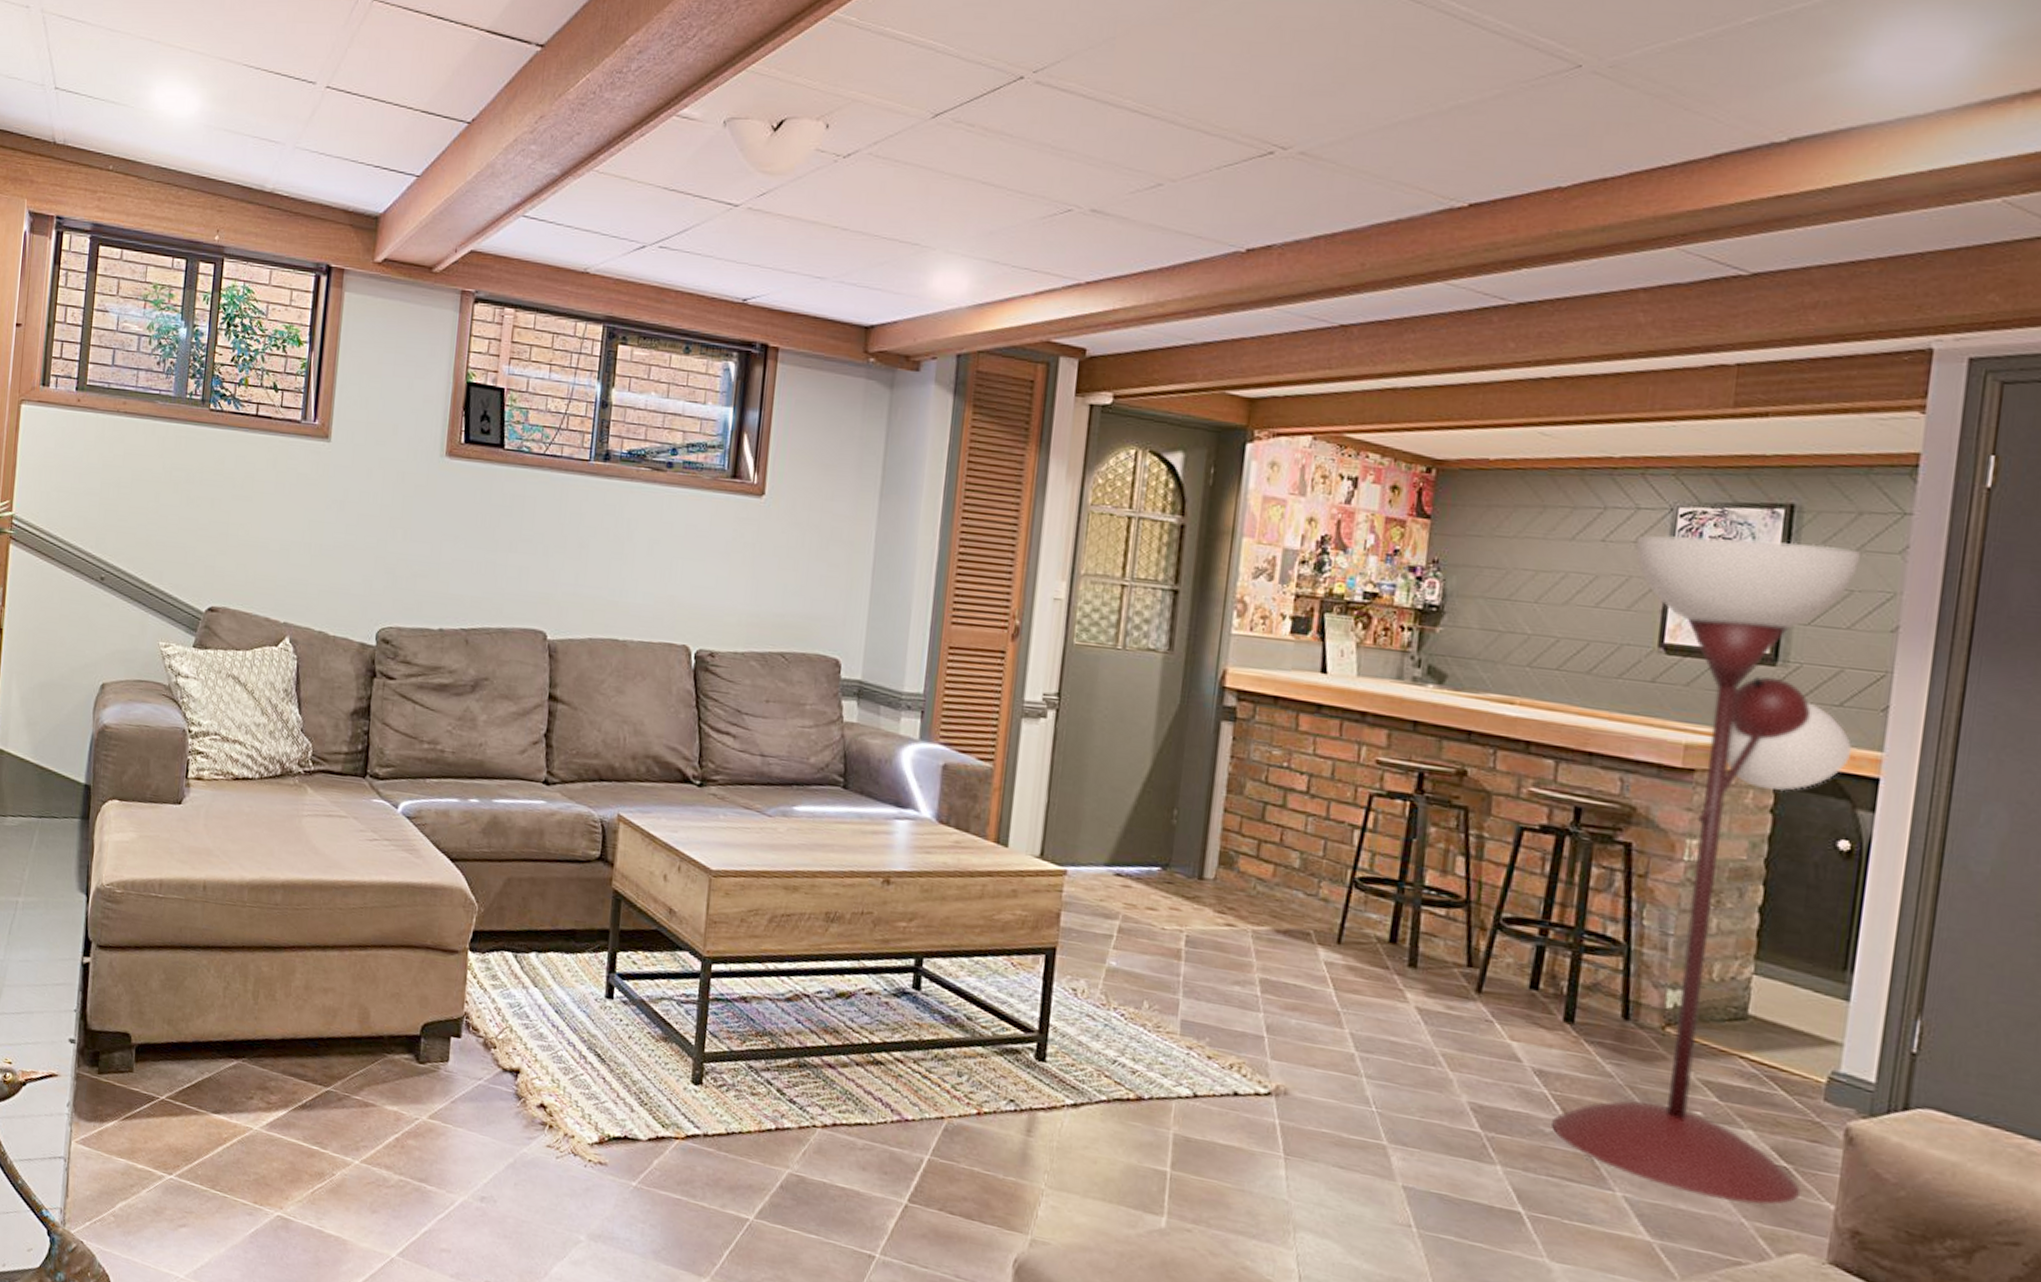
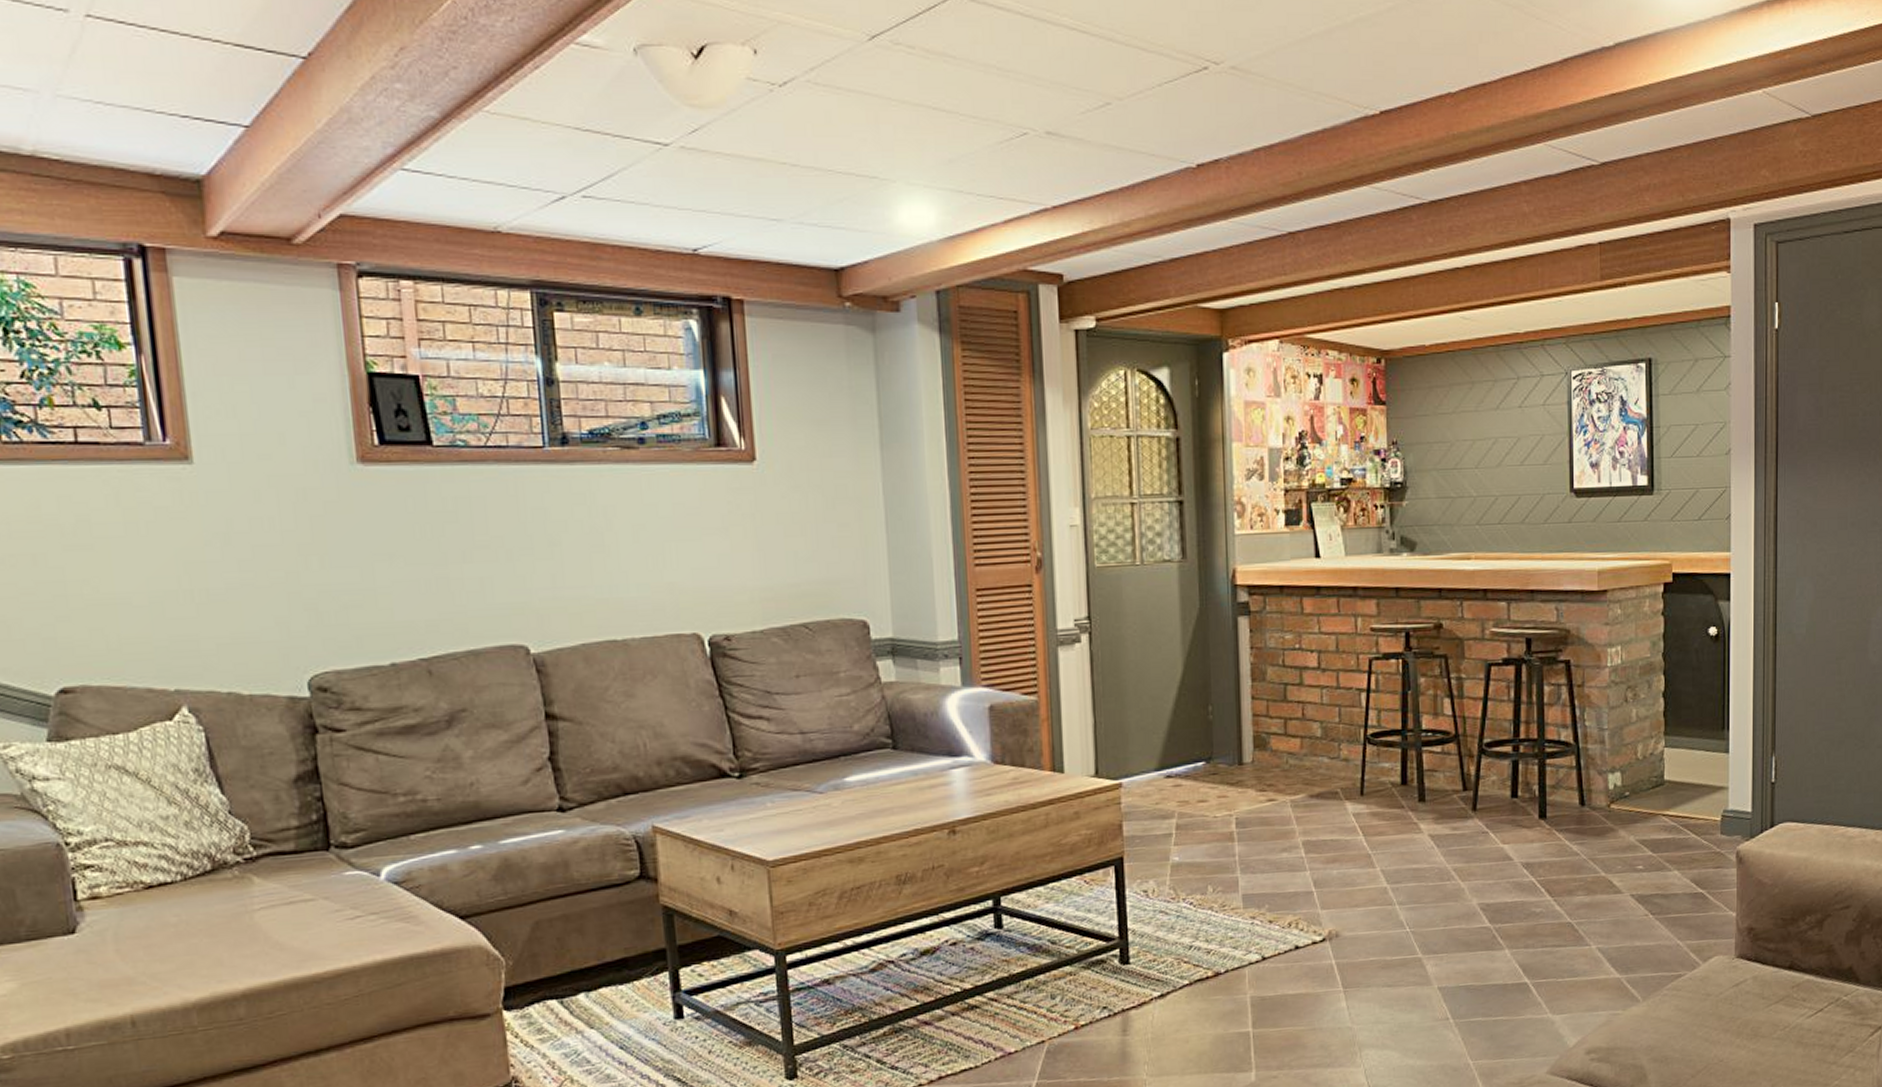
floor lamp: present [1552,534,1862,1206] -> none [1541,389,1714,932]

